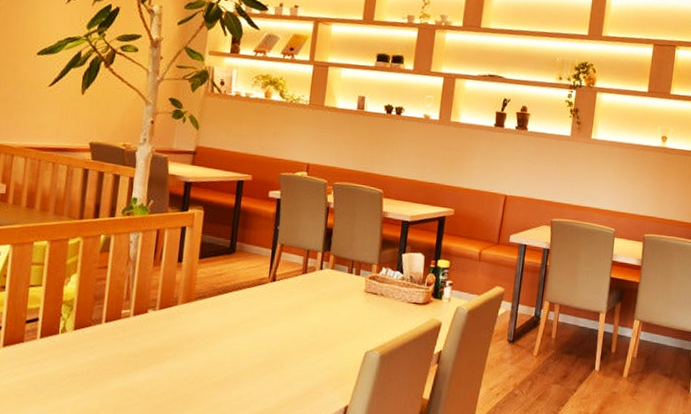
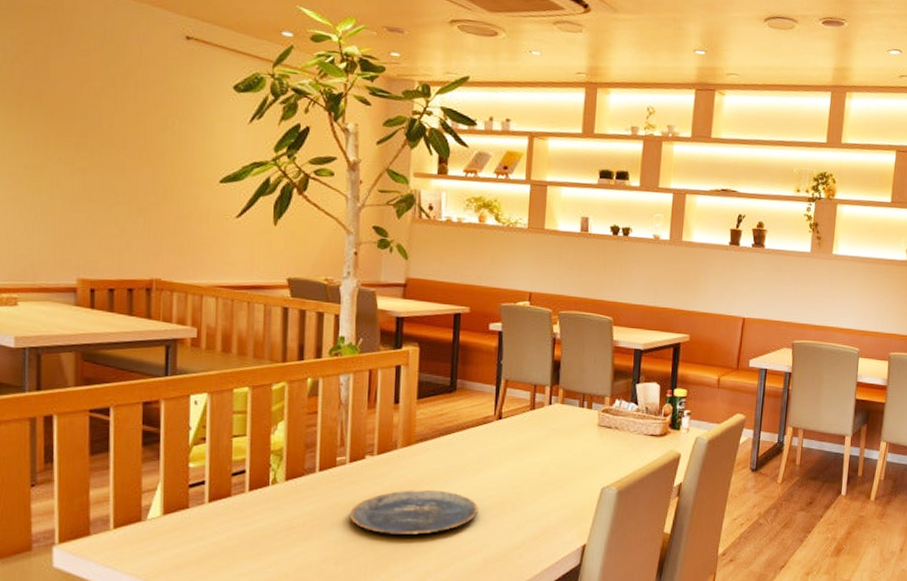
plate: none [130,344,249,388] -> present [350,490,478,535]

